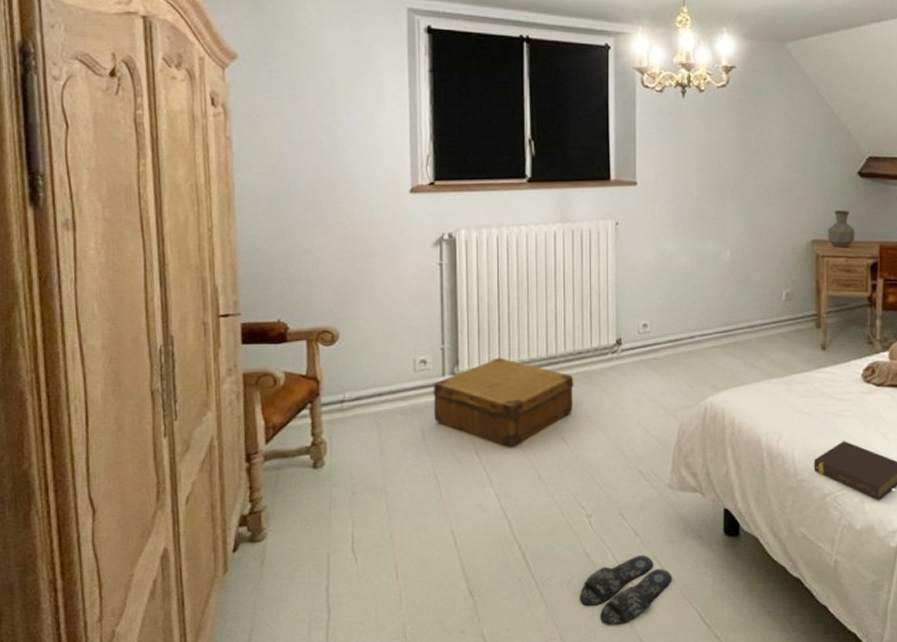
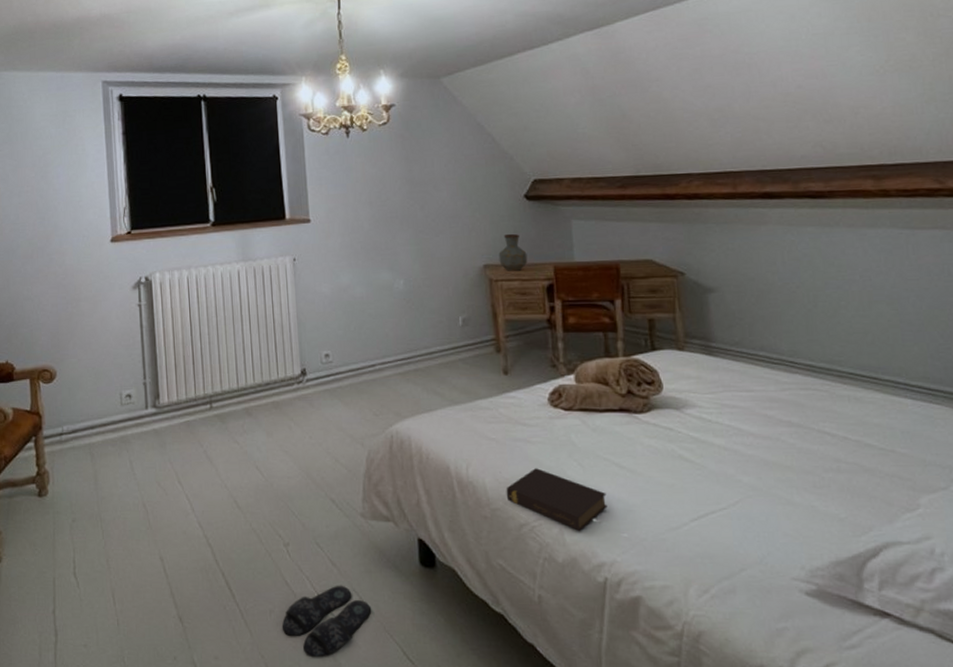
suitcase: present [433,357,574,447] -> none [138,390,265,476]

